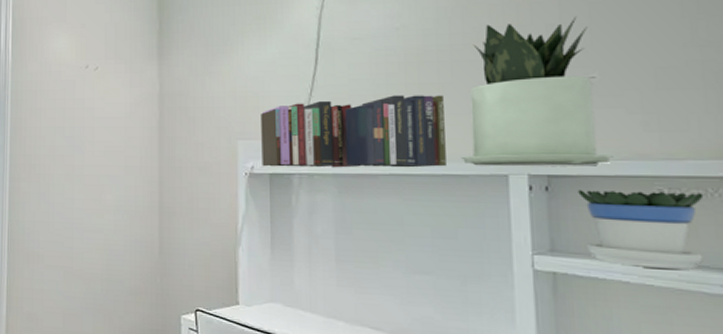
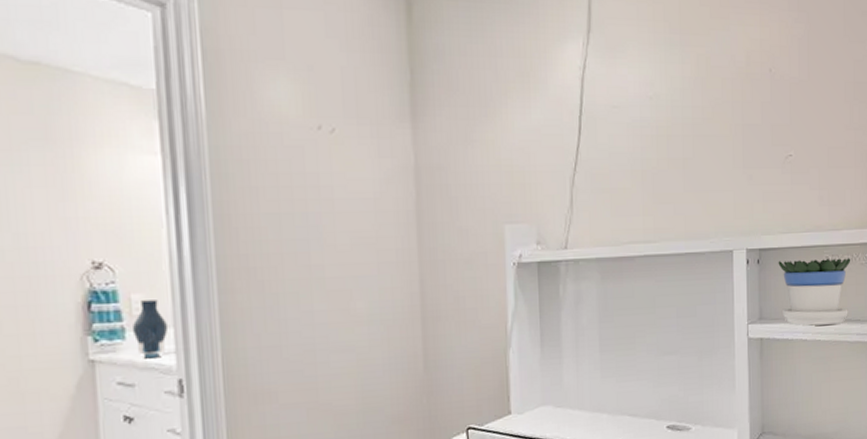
books: present [261,101,360,168] -> none [527,177,620,254]
books: present [344,95,446,168] -> none [606,171,689,250]
planter: present [461,17,613,167] -> none [700,96,801,243]

